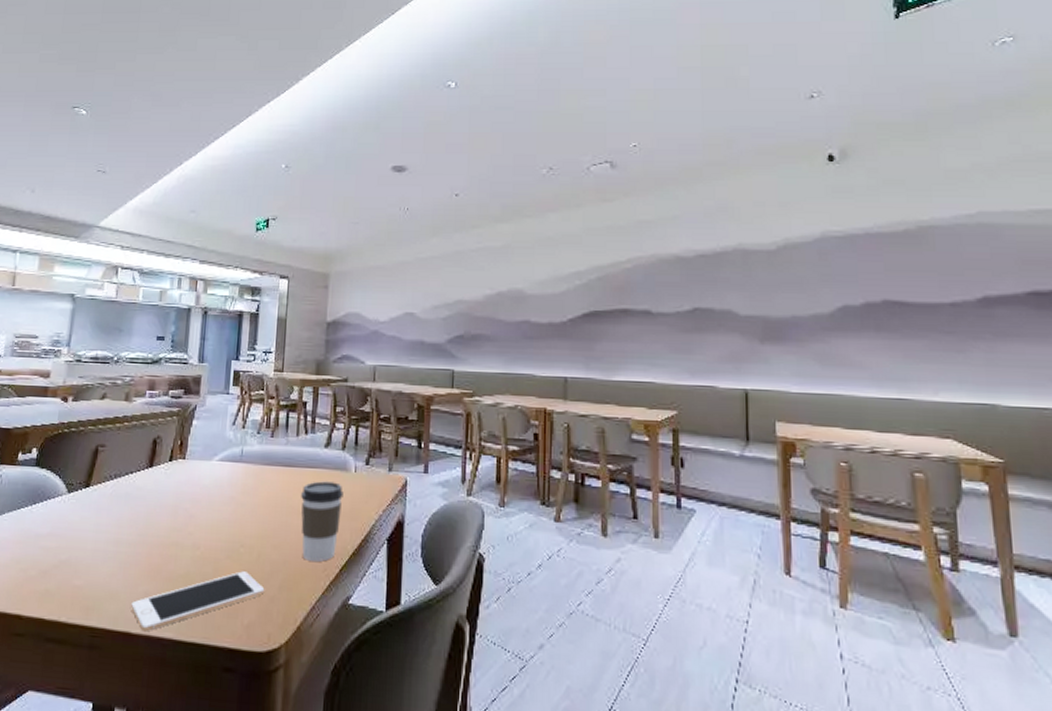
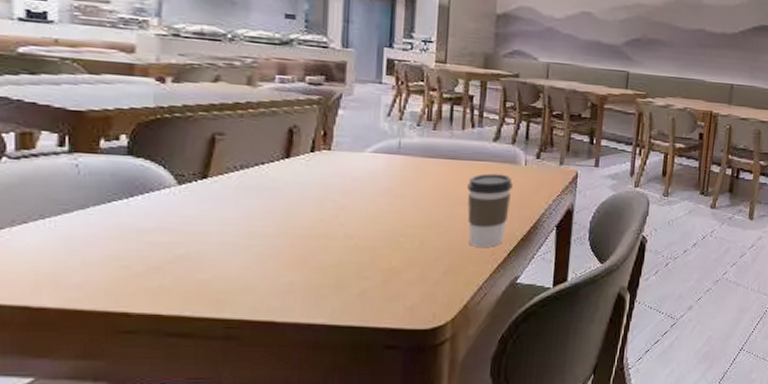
cell phone: present [131,571,265,632] -> none [273,259,429,320]

